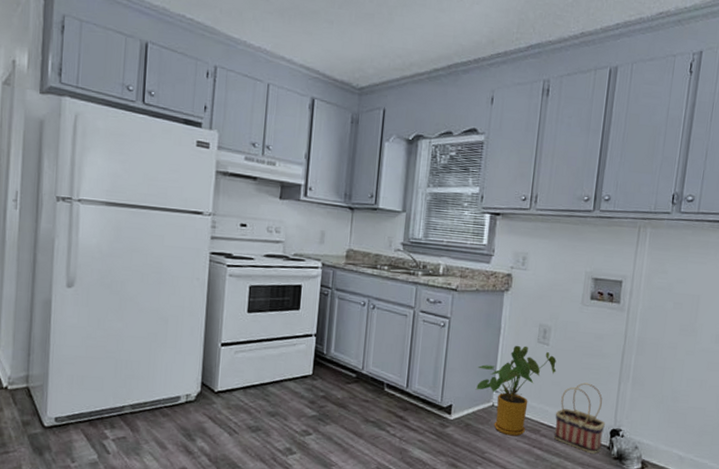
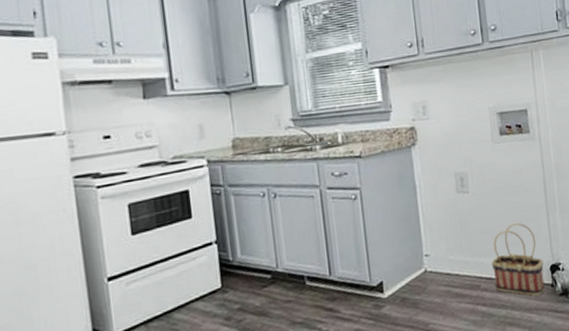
house plant: present [475,345,557,436] -> none [401,199,483,300]

